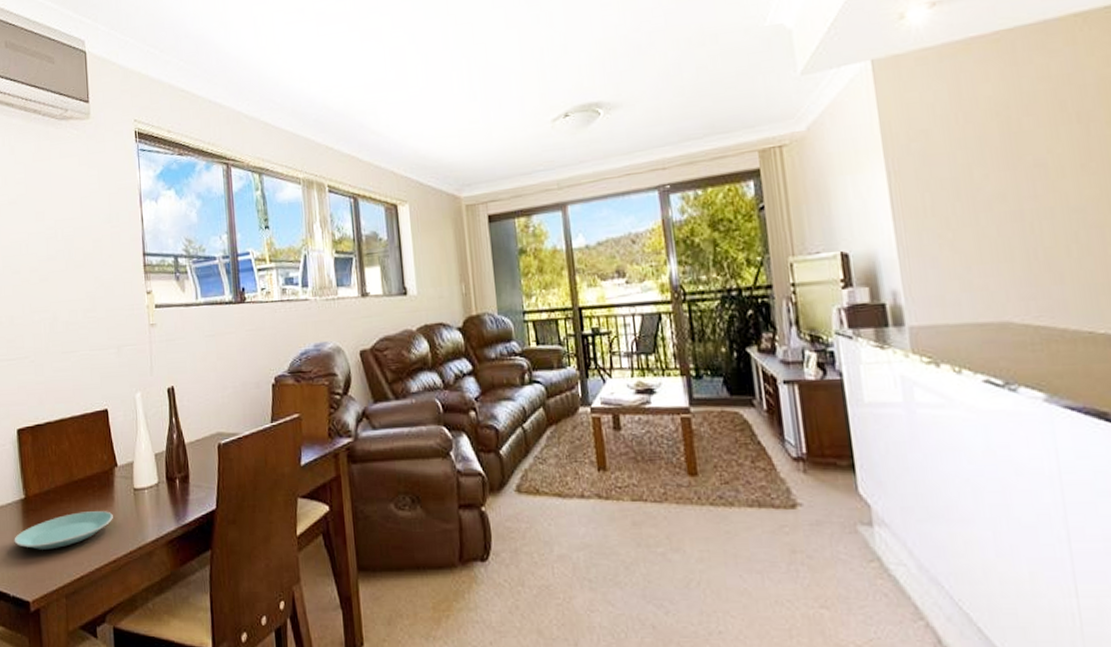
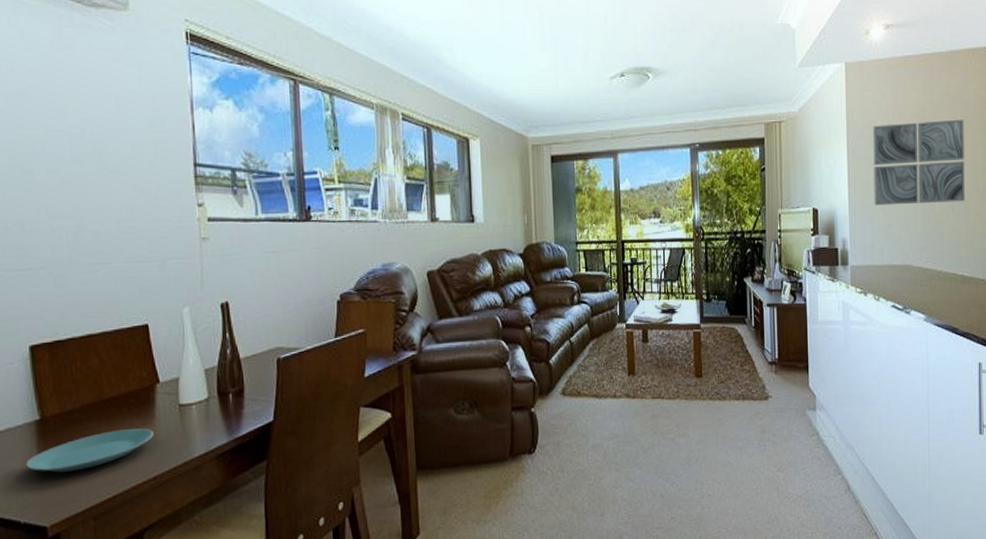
wall art: none [923,111,1097,243] -> present [872,119,965,206]

